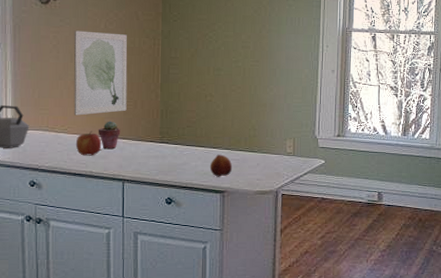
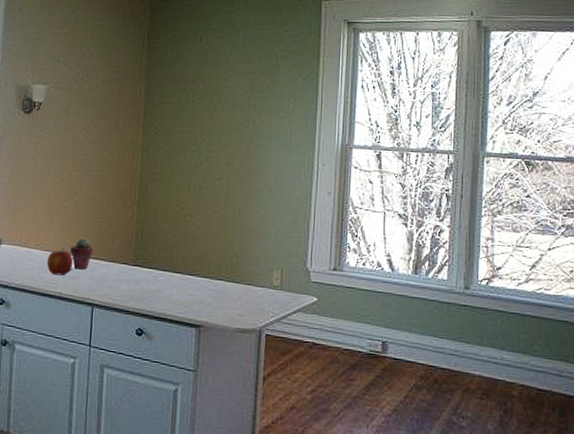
wall art: present [73,30,128,116] -> none [47,141,106,231]
fruit: present [209,154,233,177] -> none [185,282,211,309]

